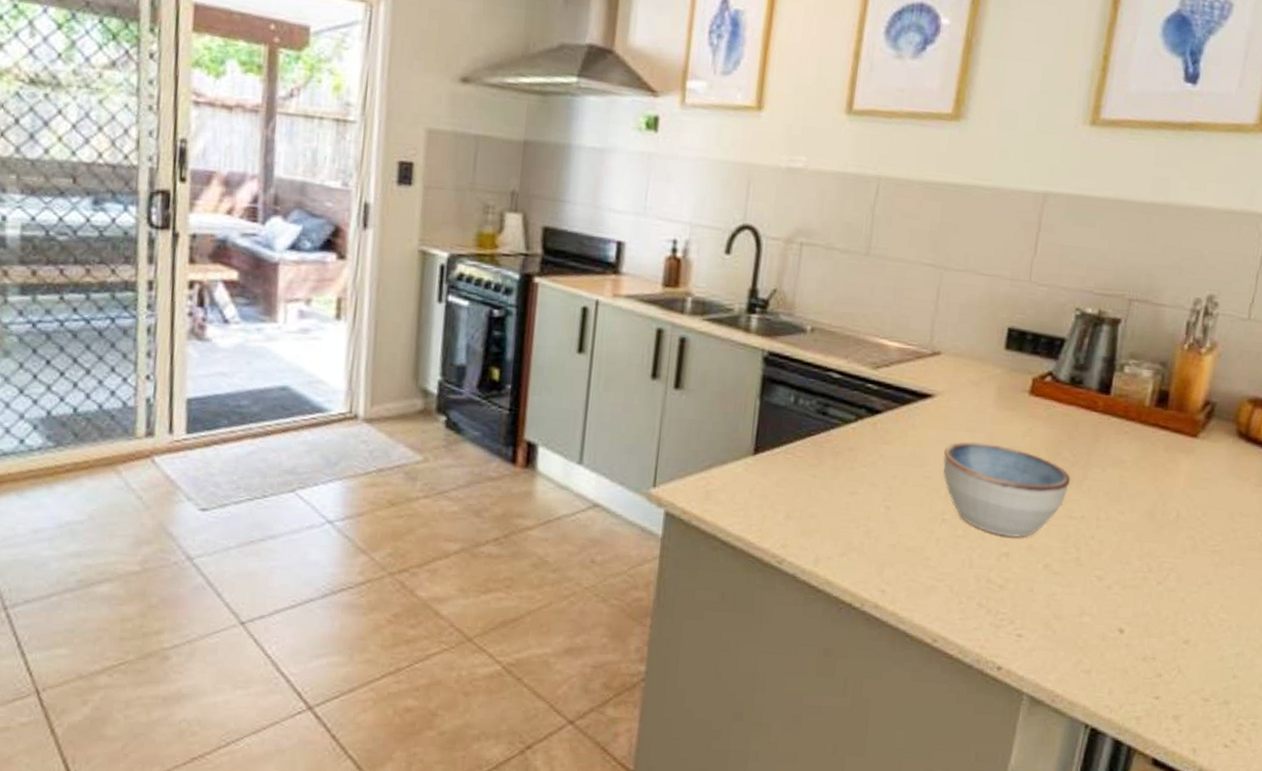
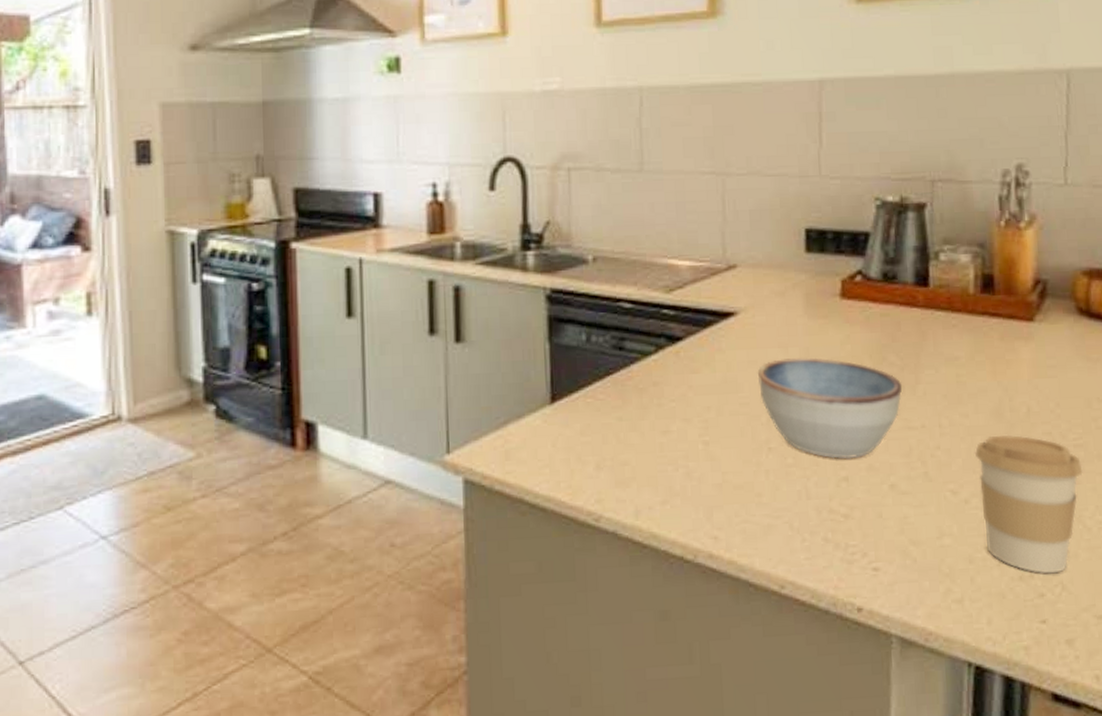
coffee cup: none [1119,534,1216,658] -> present [974,434,1083,574]

